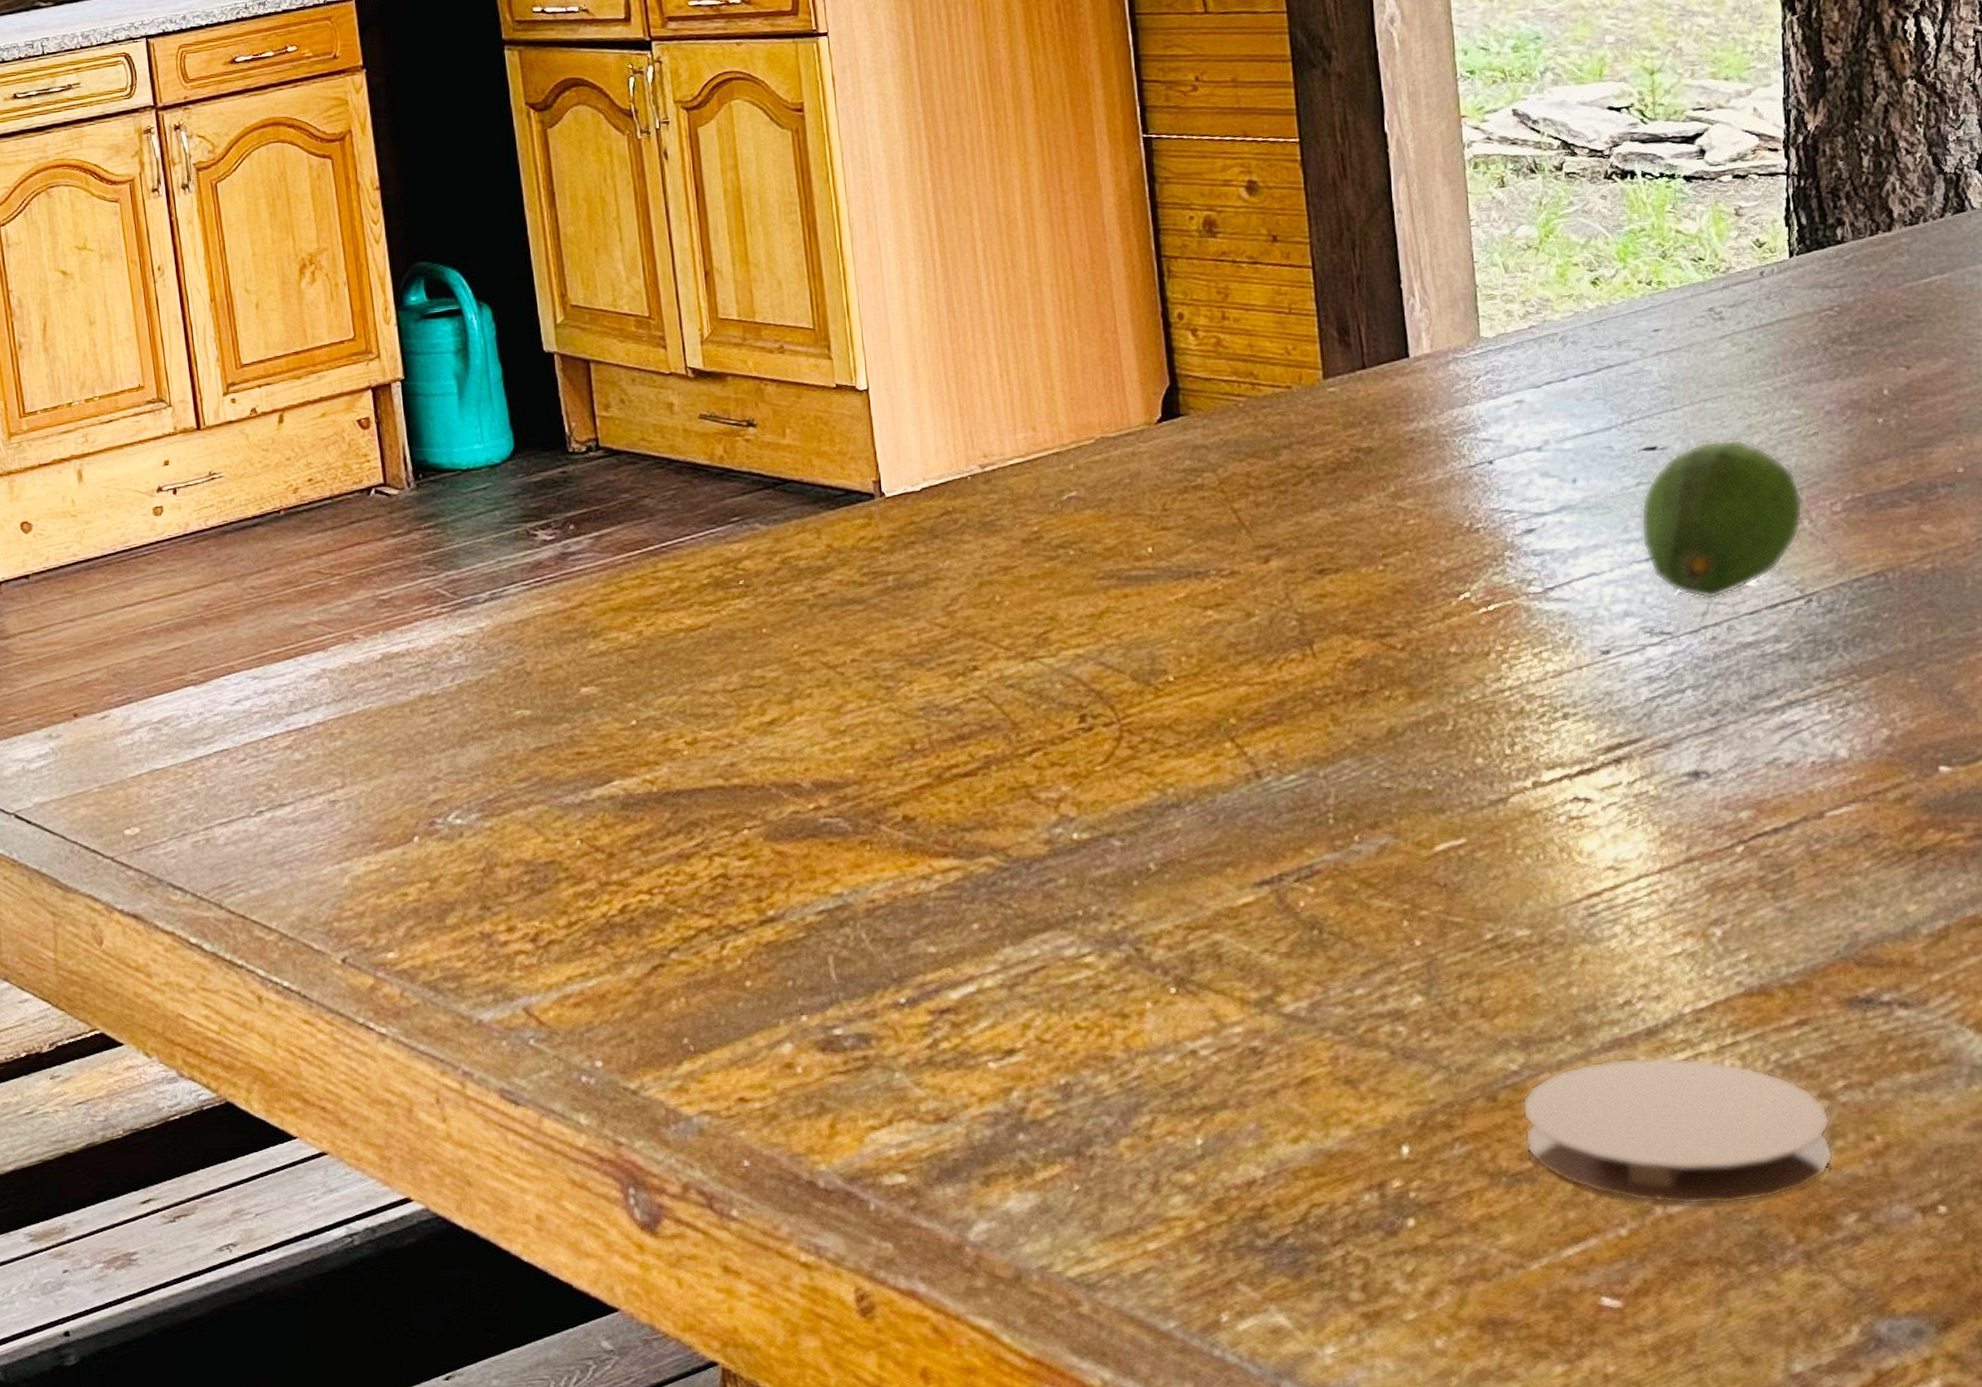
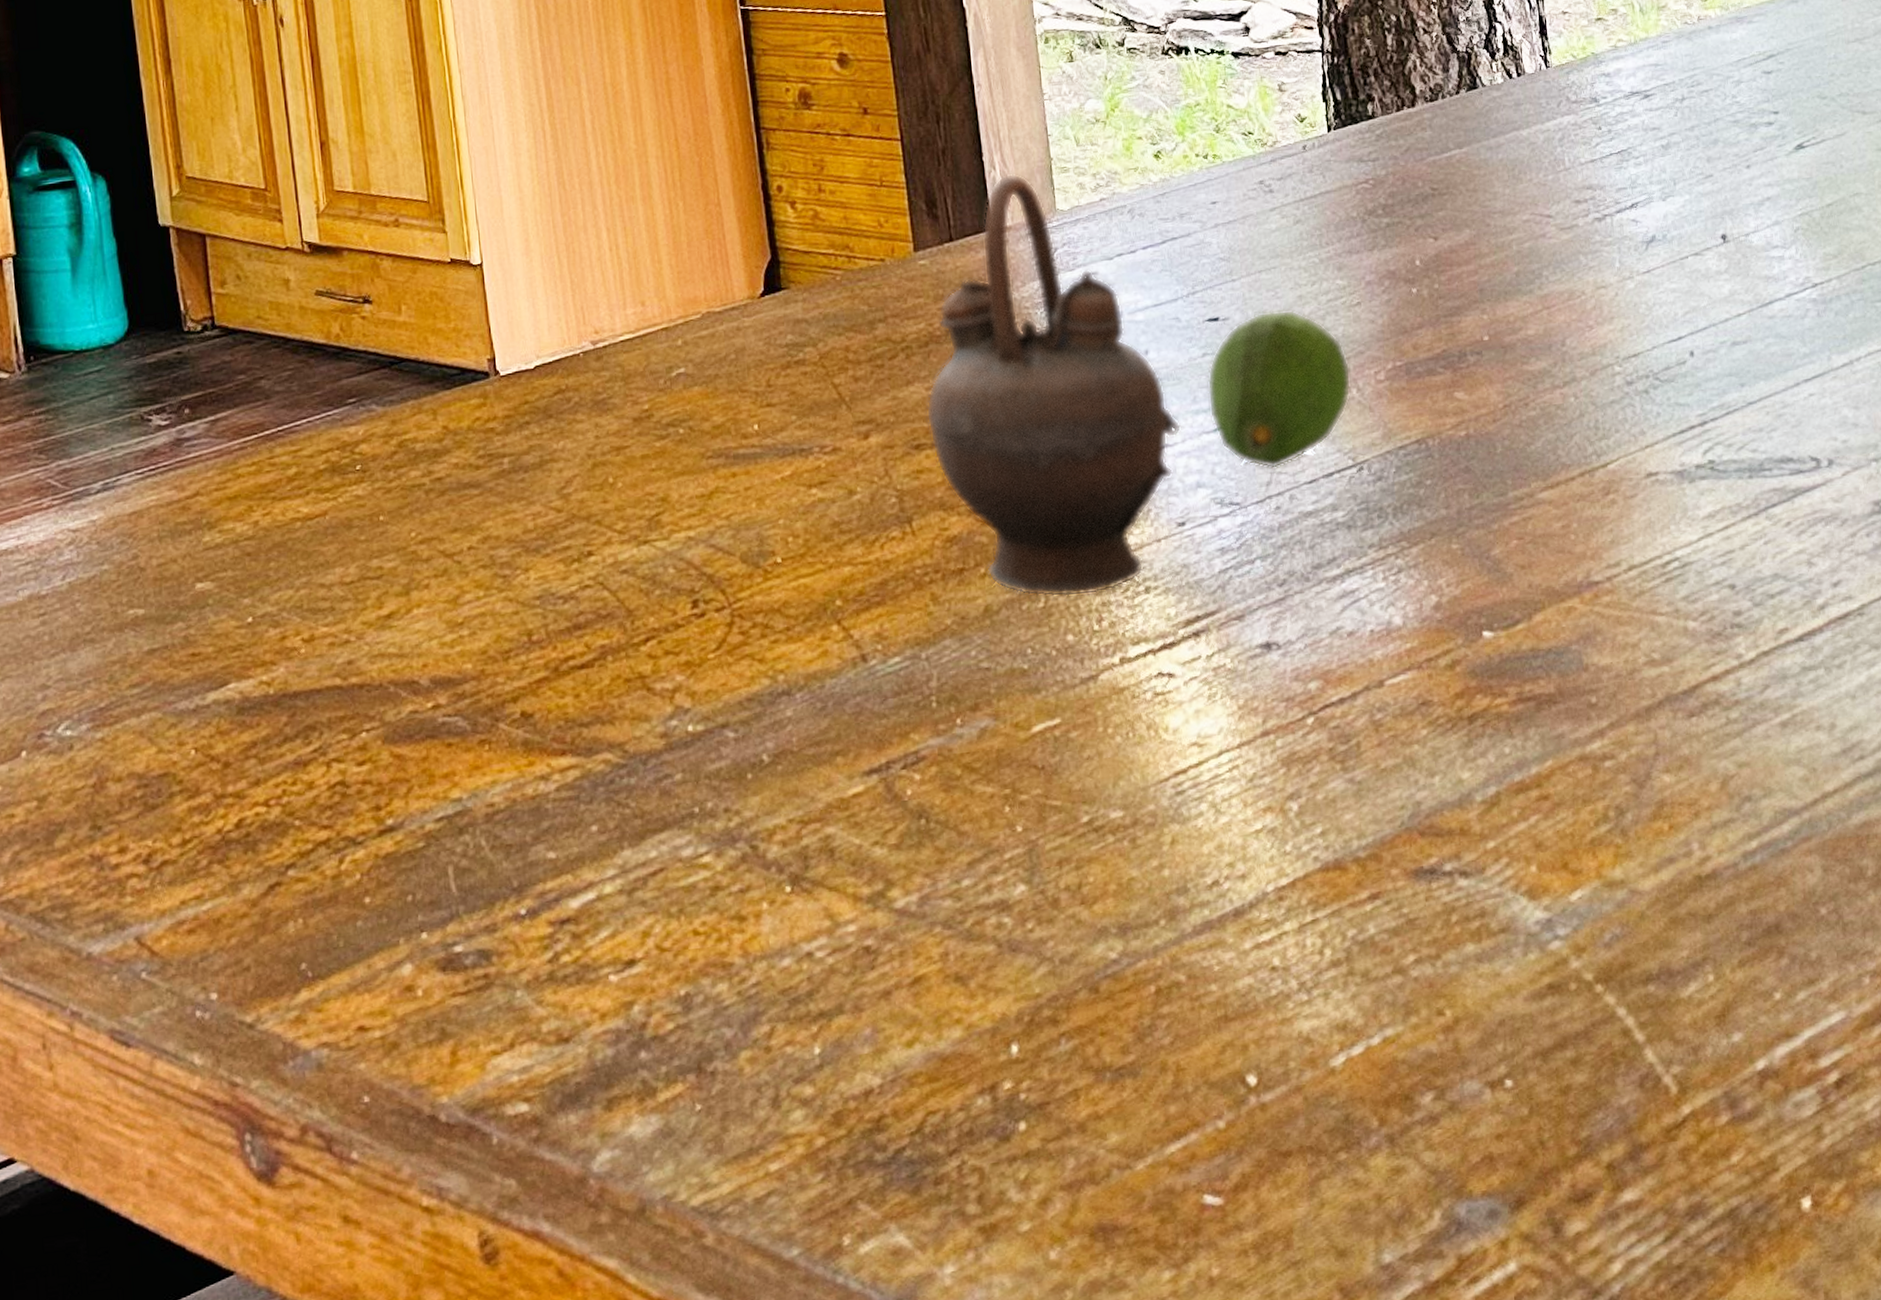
teapot: none [1331,300,1610,721] -> present [926,173,1182,598]
coaster: present [1522,1057,1833,1205] -> none [1122,938,1409,1093]

